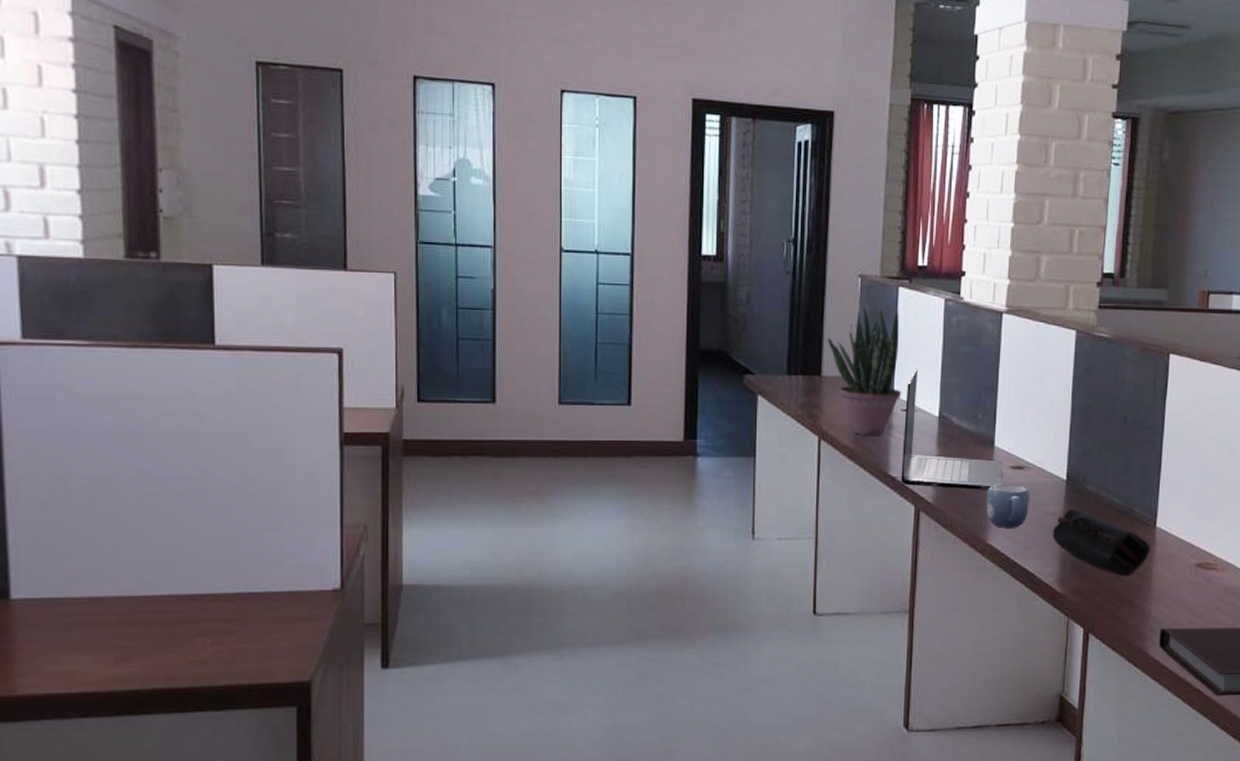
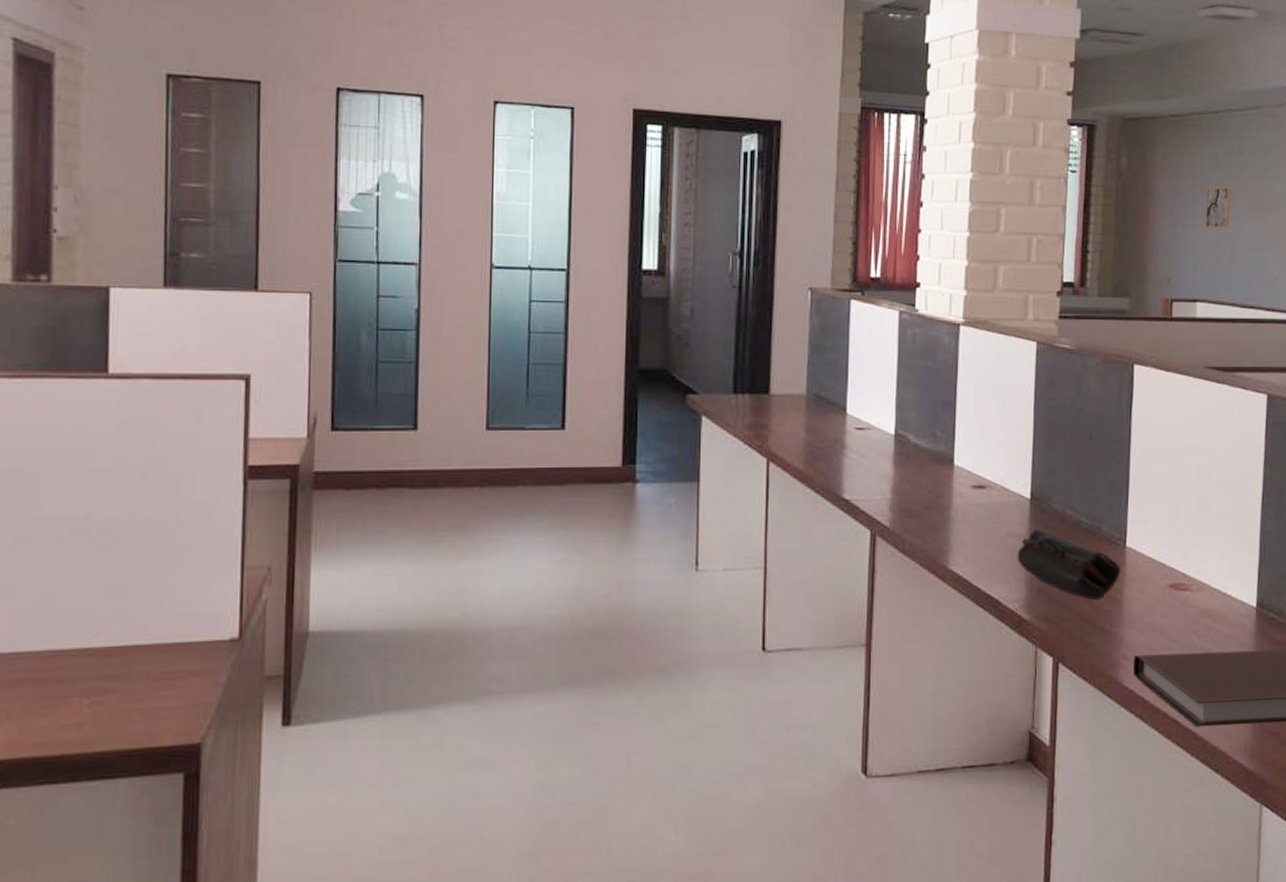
potted plant: present [827,305,902,435] -> none [776,319,855,456]
laptop: present [901,369,1003,490] -> none [855,385,964,512]
mug: present [987,484,1030,528] -> none [947,504,993,552]

